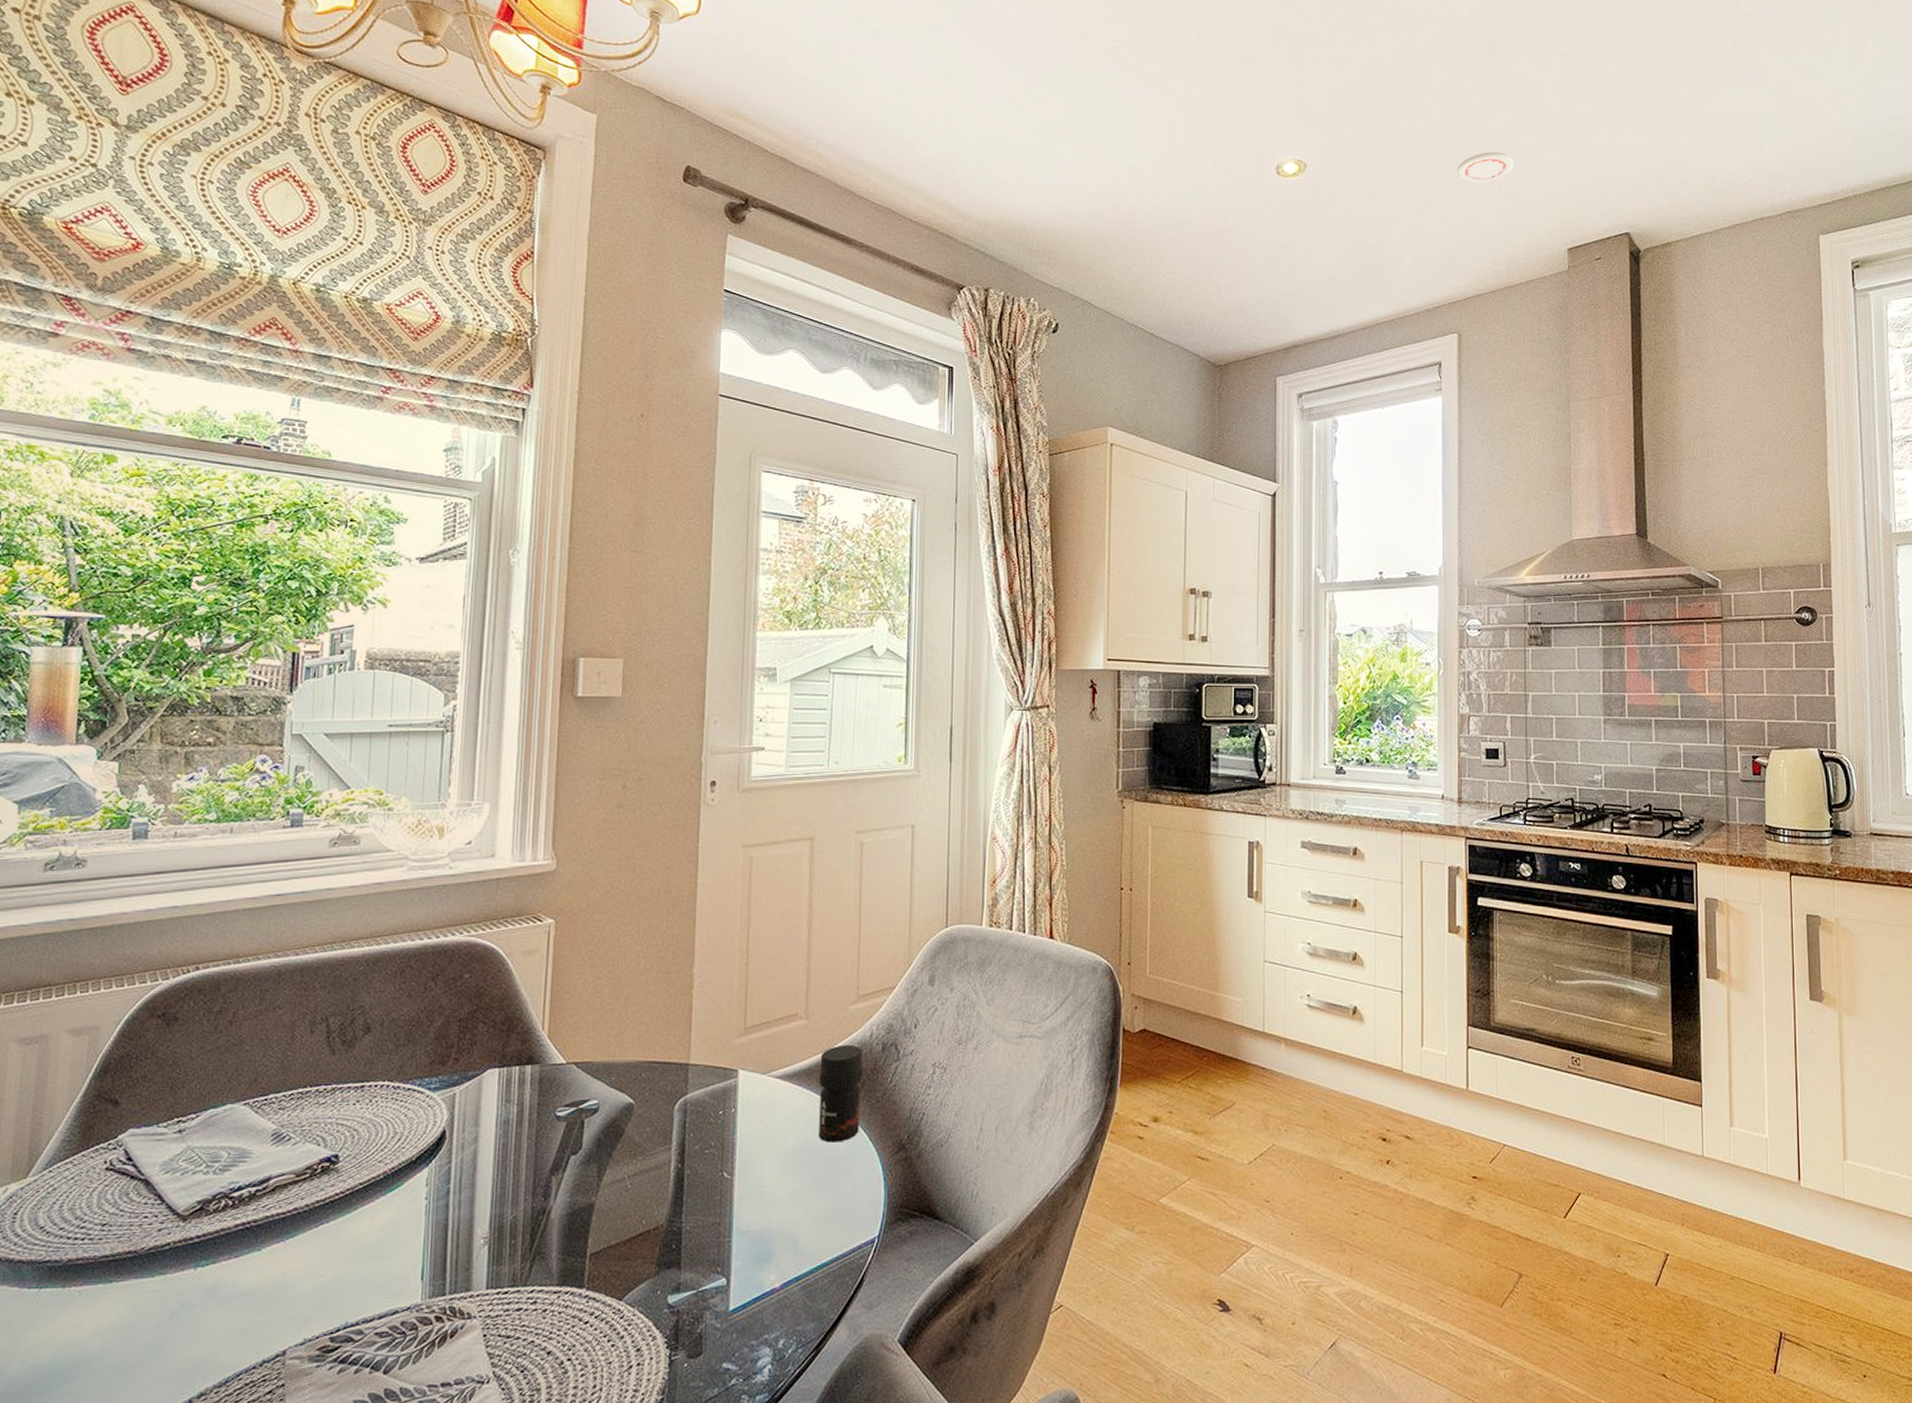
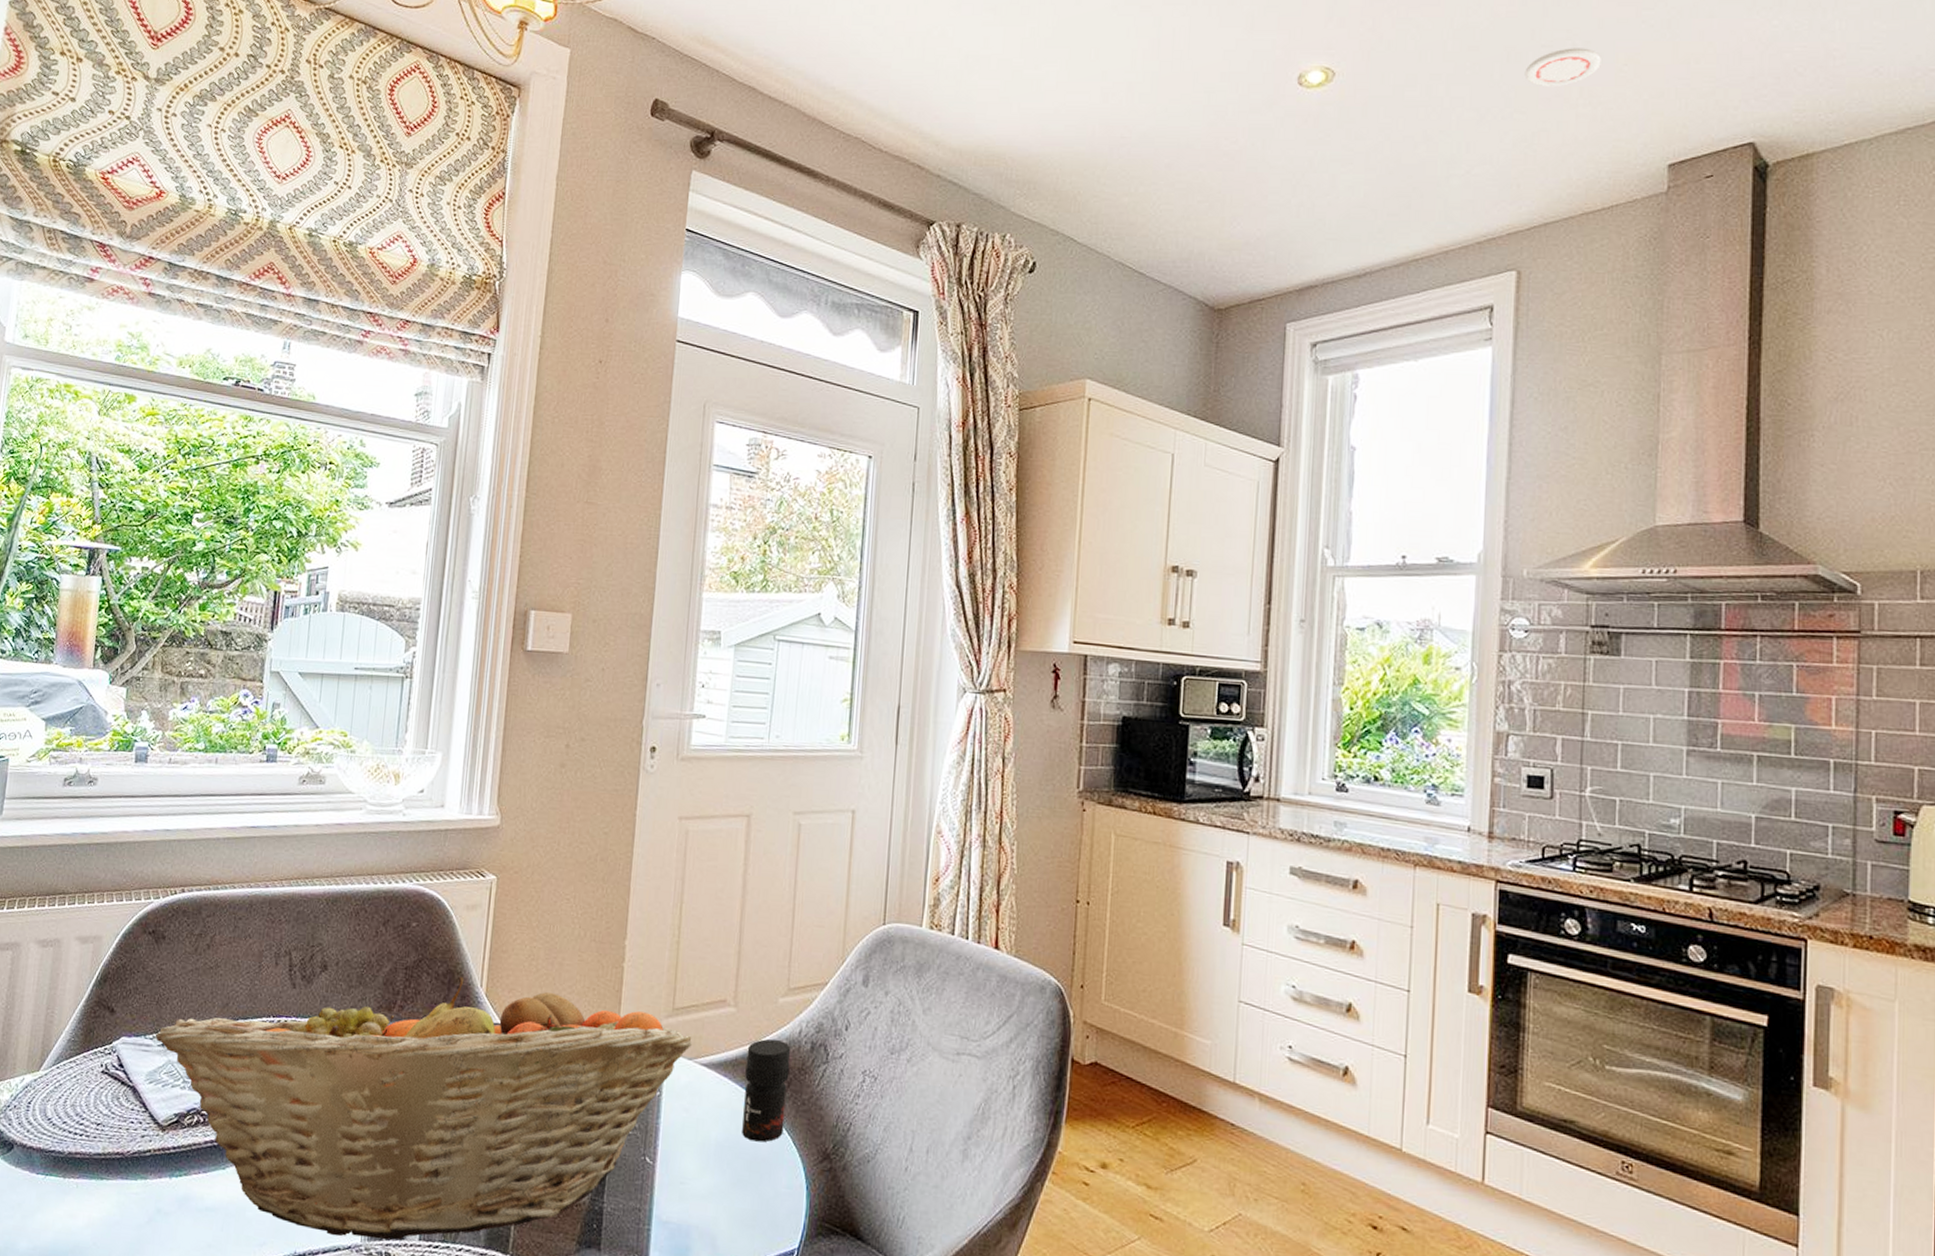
fruit basket: none [169,1021,765,1300] -> present [155,976,692,1240]

